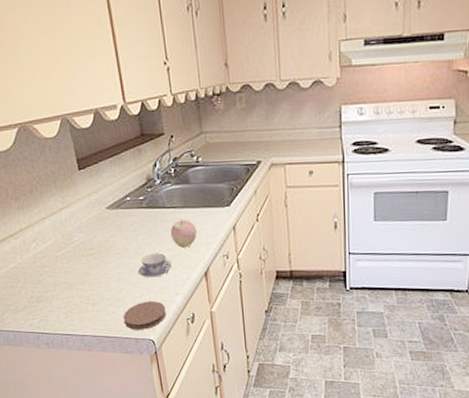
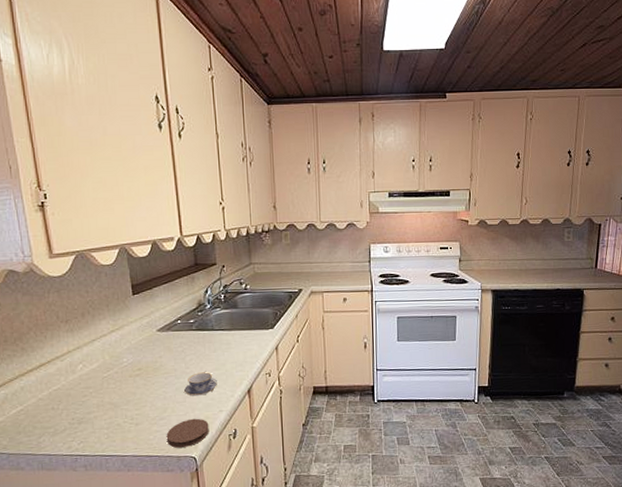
apple: present [170,218,197,248] -> none [217,340,242,367]

